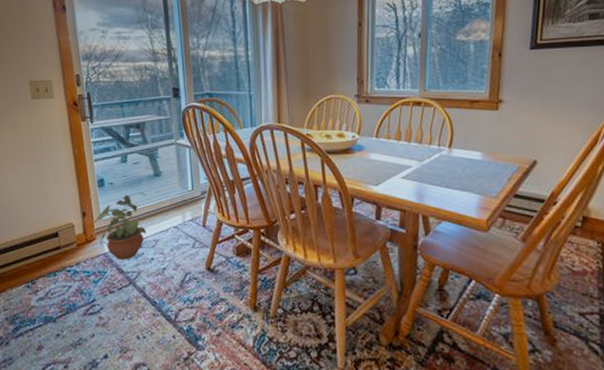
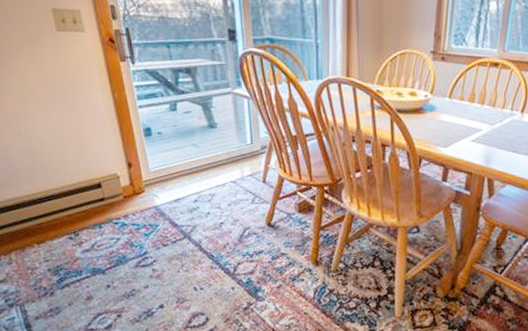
potted plant: present [94,194,147,260] -> none [141,146,202,214]

